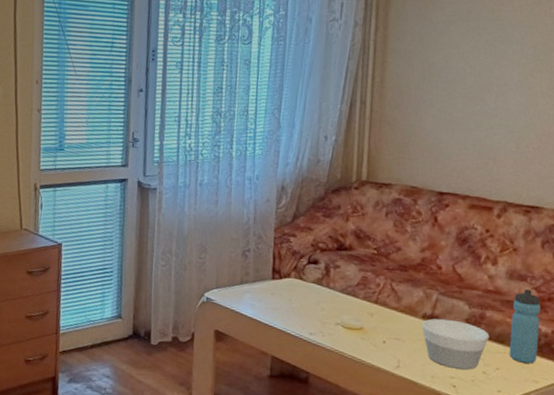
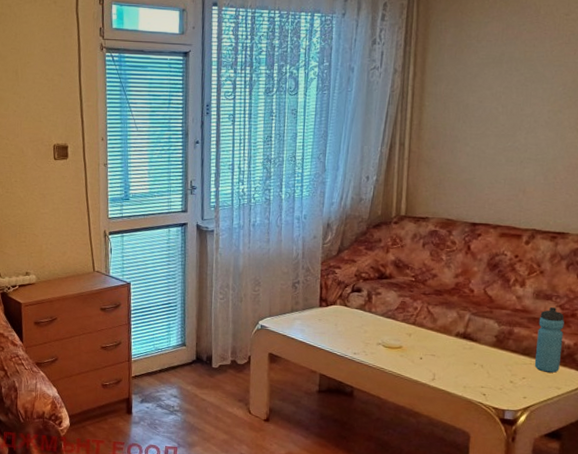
bowl: present [422,318,490,370] -> none [455,336,517,380]

